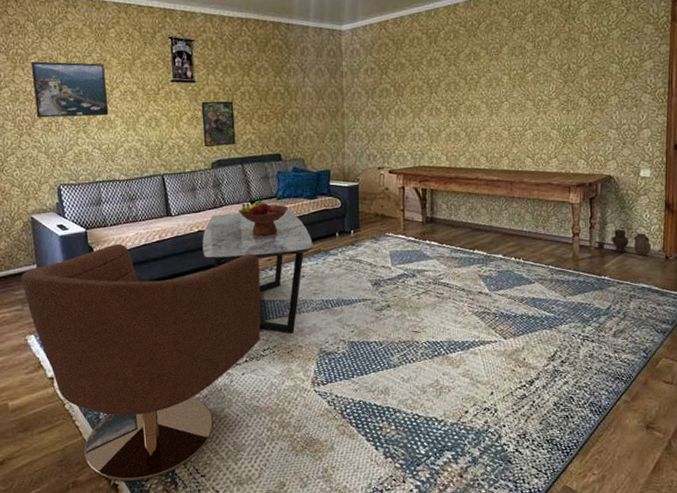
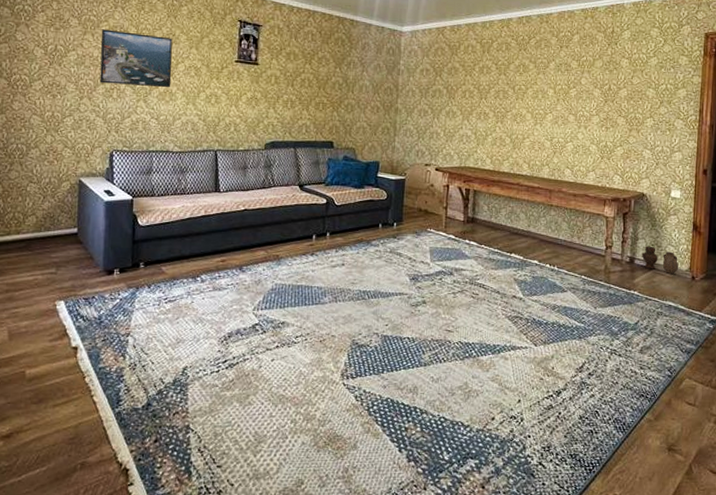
armchair: present [21,243,261,481] -> none [60,214,302,466]
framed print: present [201,101,236,148] -> none [259,84,293,129]
coffee table: present [202,210,313,334] -> none [246,194,356,322]
fruit bowl: present [239,200,288,236] -> none [286,184,335,221]

